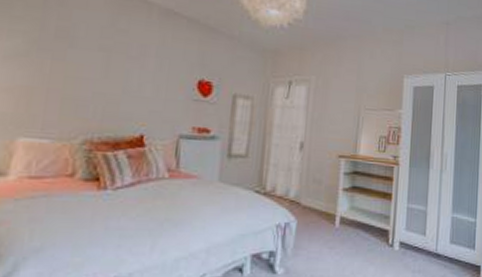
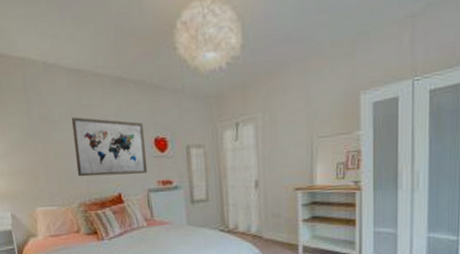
wall art: none [90,39,189,118] -> present [71,117,148,177]

